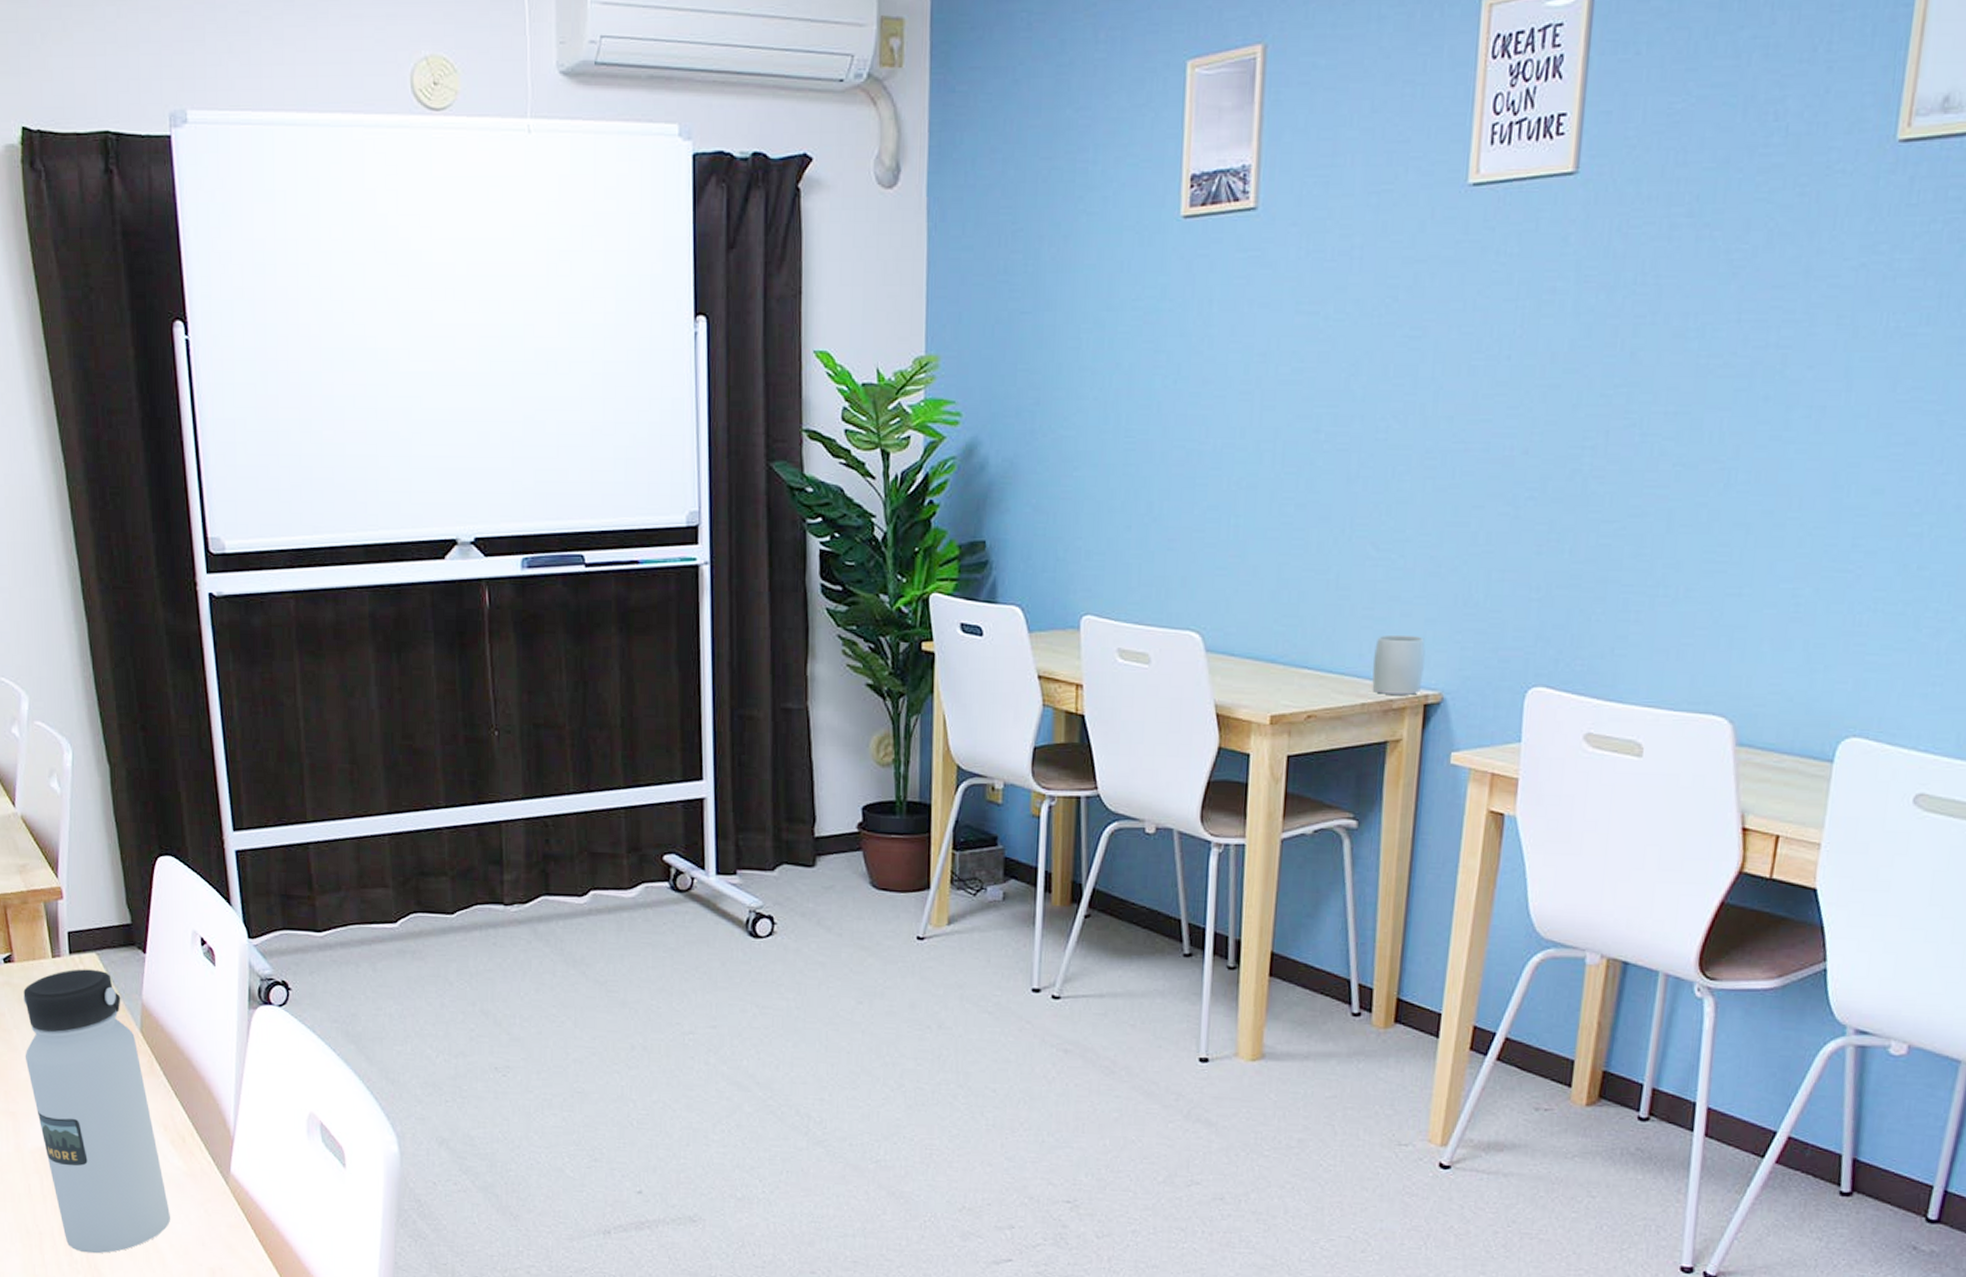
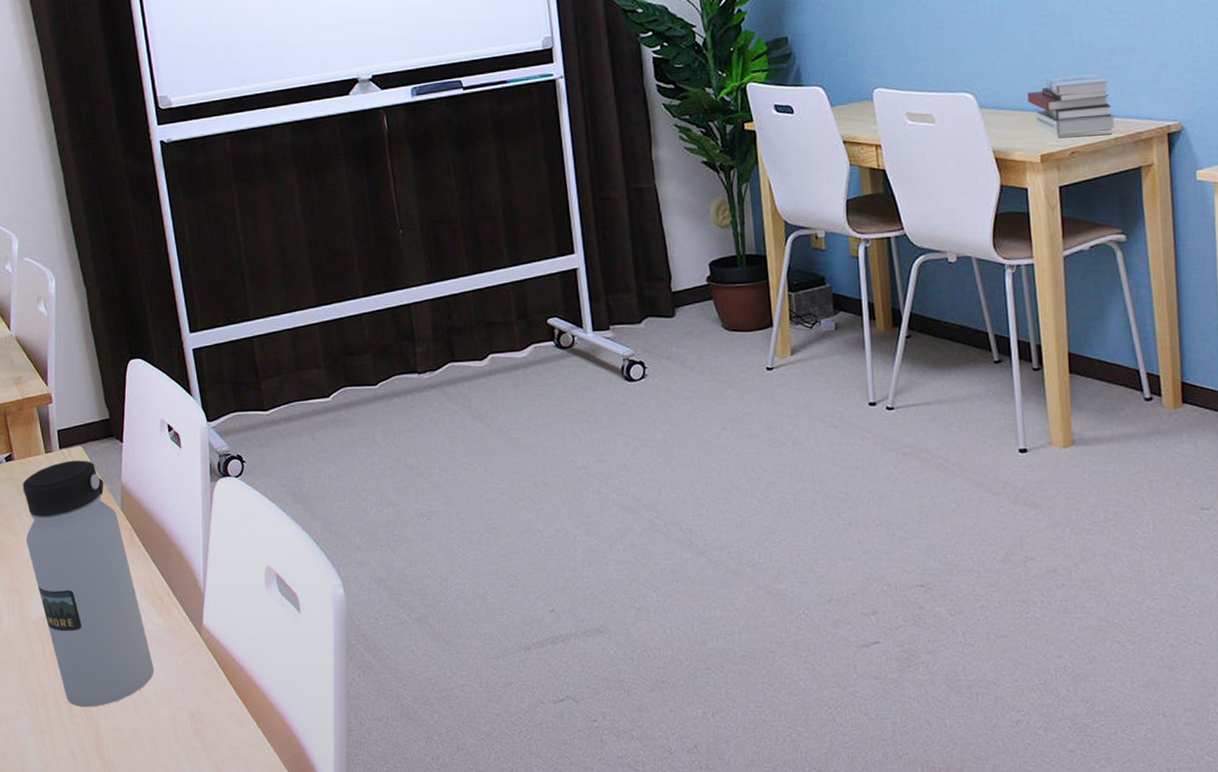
books: none [1264,623,1365,700] -> present [1027,74,1116,138]
mug: present [1372,634,1426,695] -> none [1119,78,1164,129]

